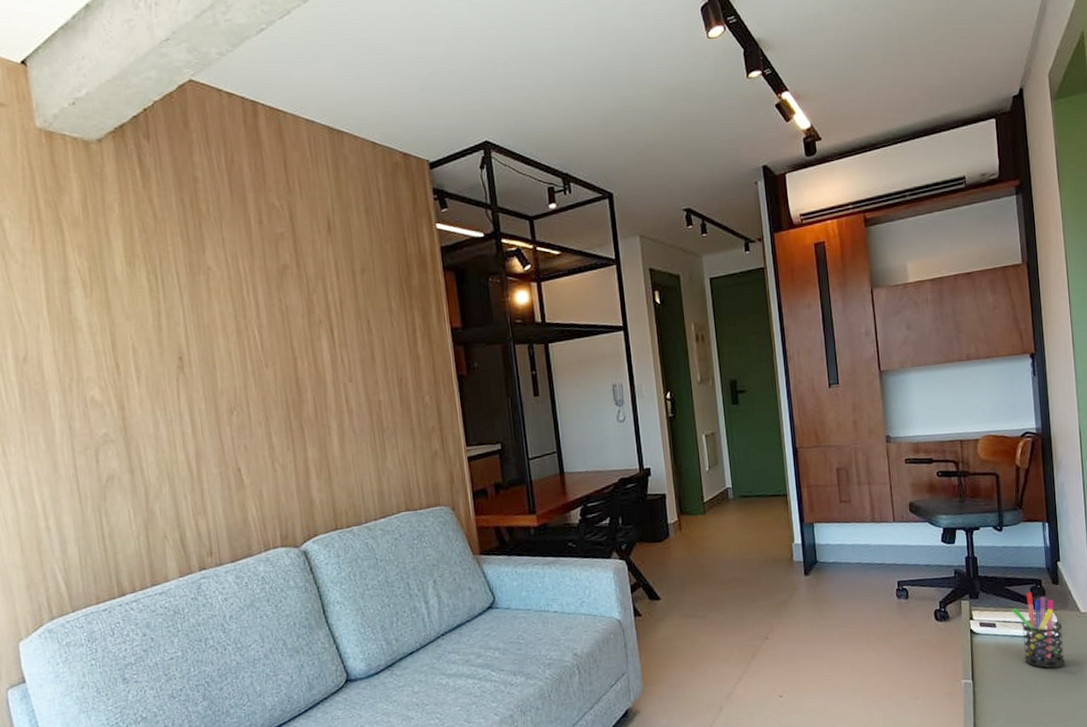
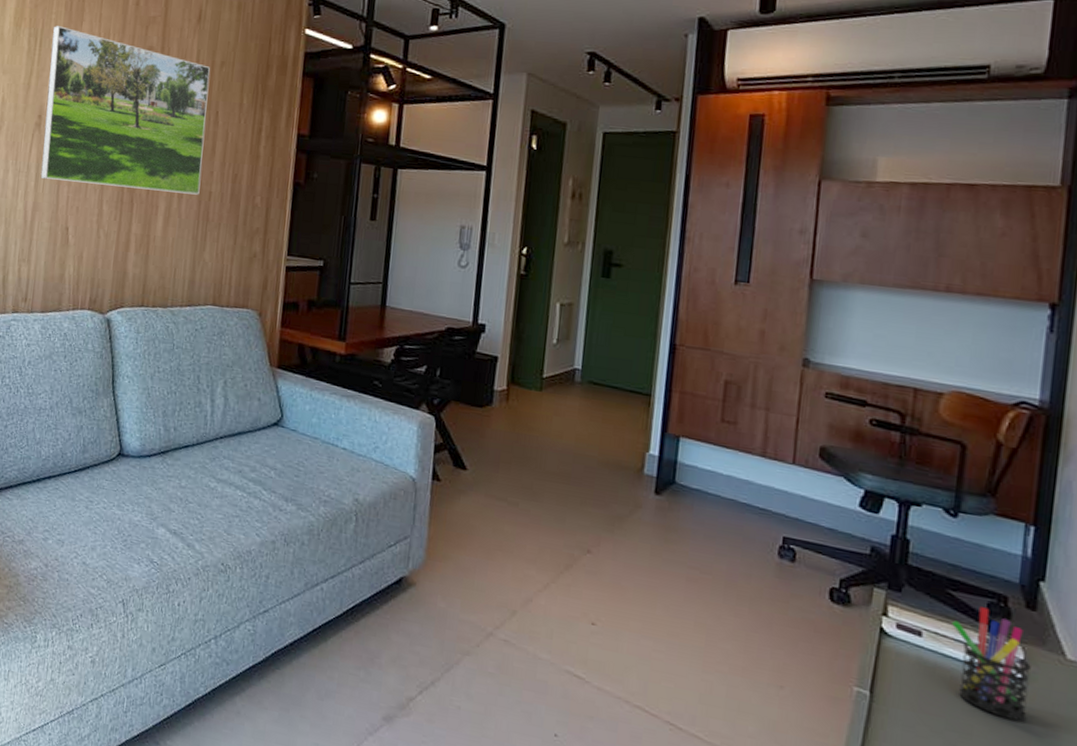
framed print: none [172,258,369,423] -> present [40,26,210,195]

